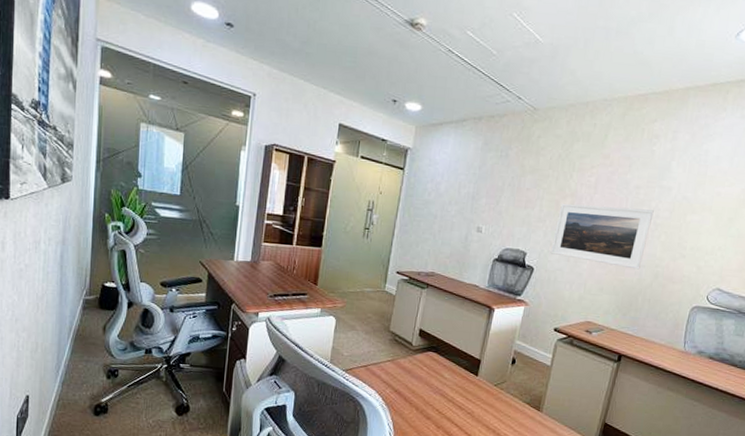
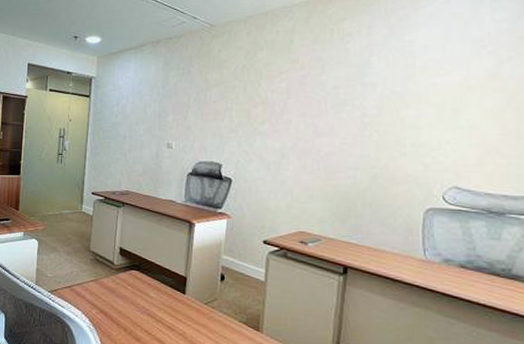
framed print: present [550,203,654,270] -> none [247,109,359,173]

